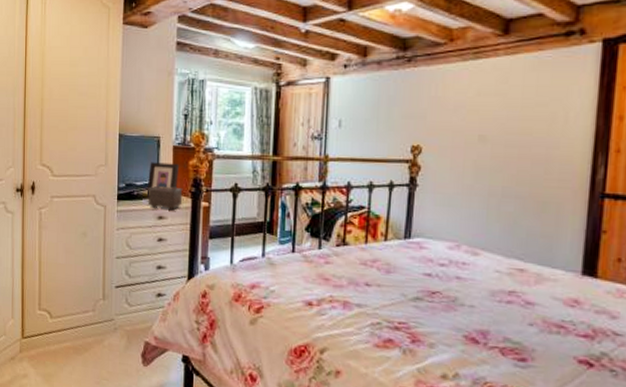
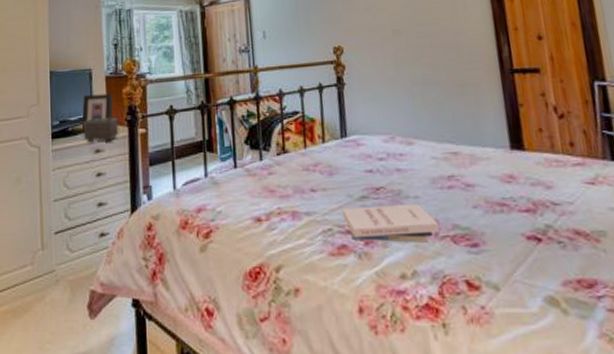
books: none [393,306,490,350] -> present [341,204,440,243]

